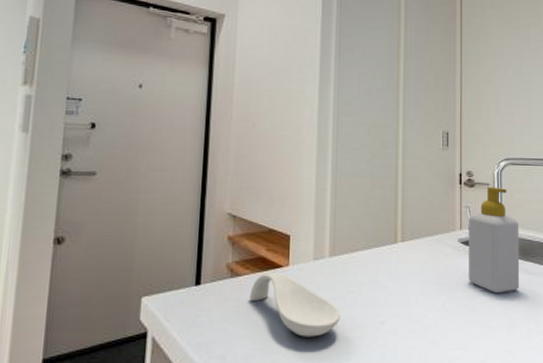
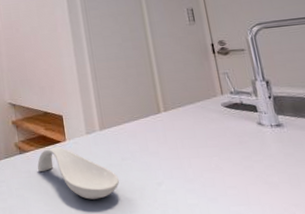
soap bottle: present [469,187,520,292] -> none [228,51,298,150]

